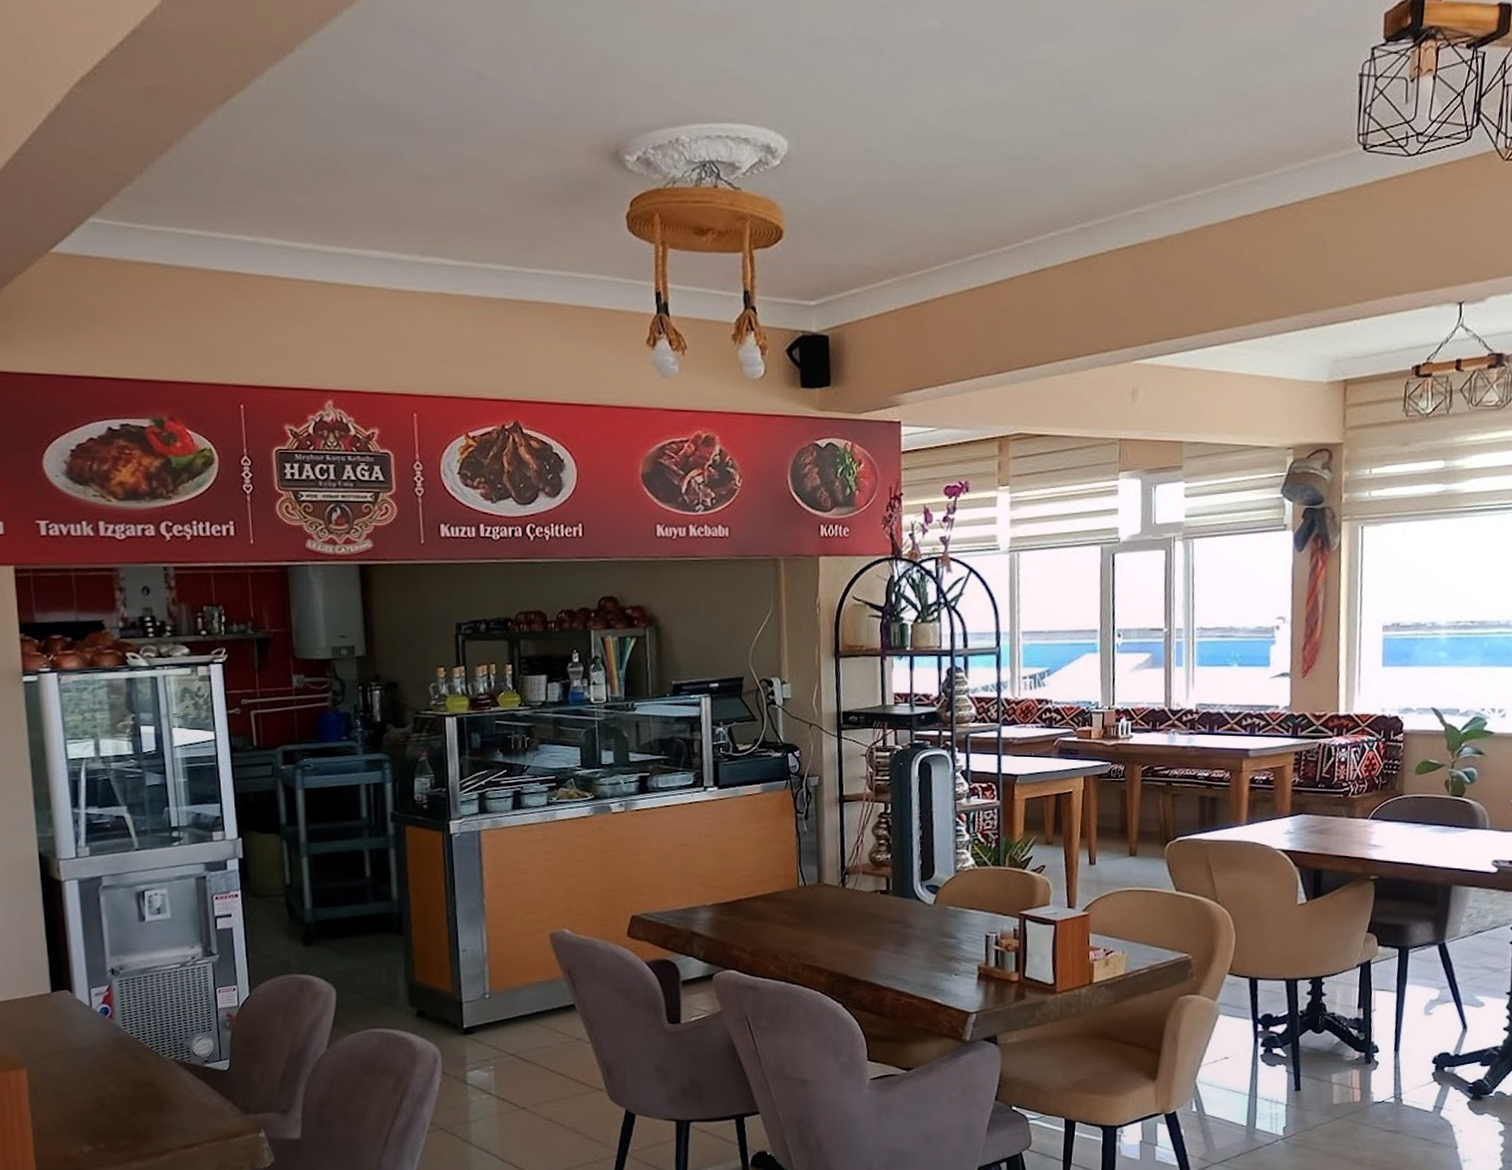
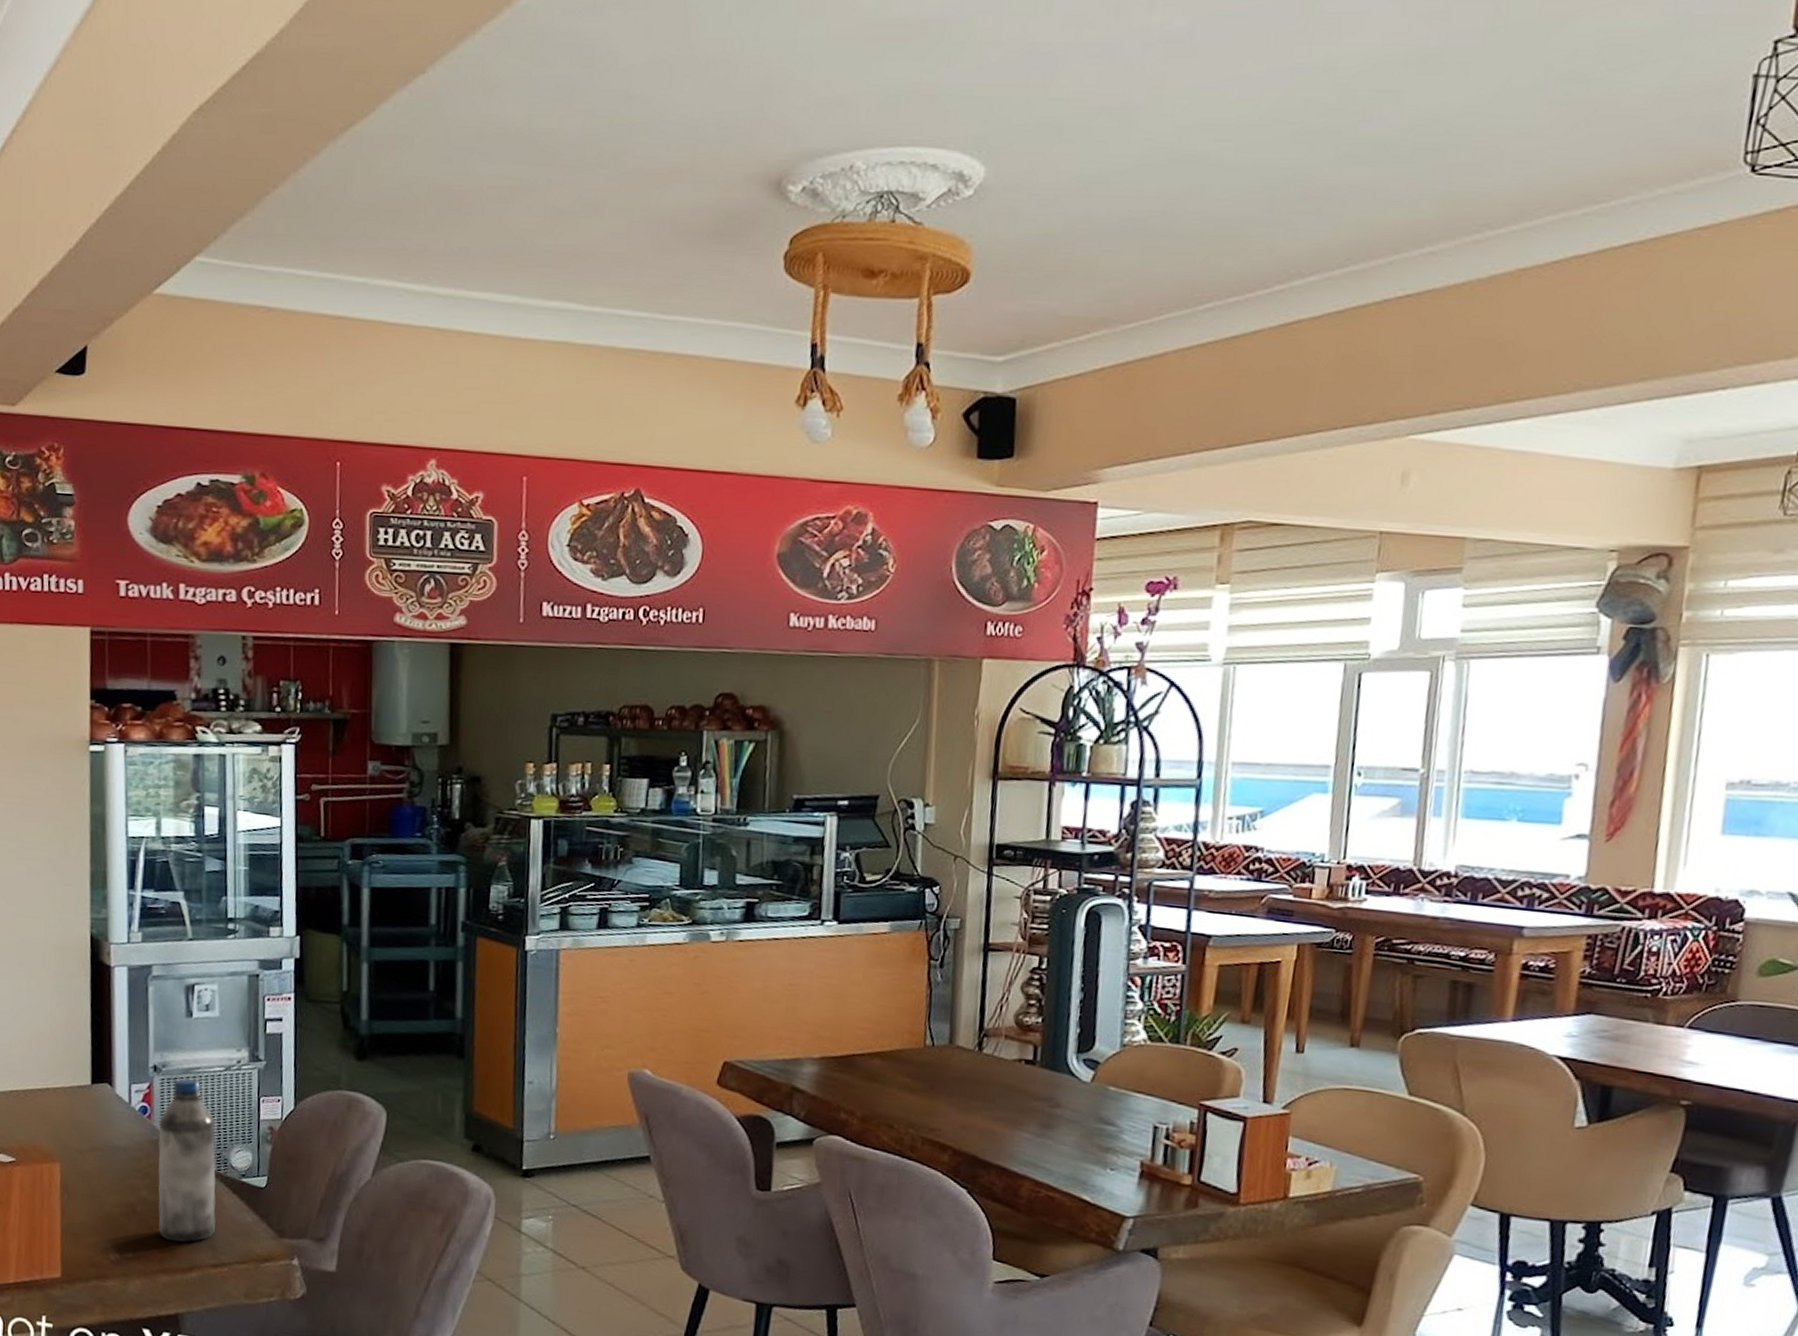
water bottle: none [121,978,183,1130] -> present [158,1078,216,1243]

